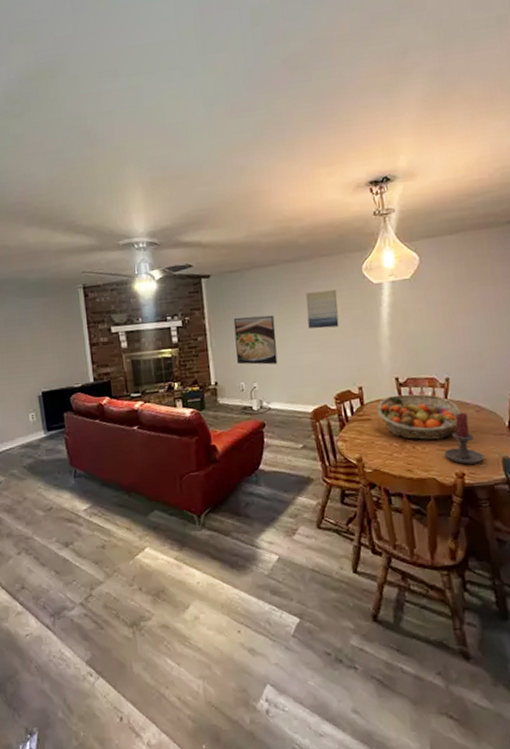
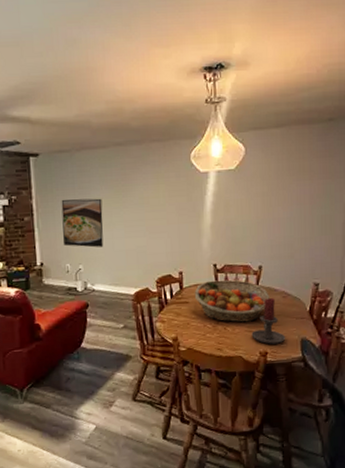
wall art: present [306,289,339,329] -> none [134,176,165,214]

